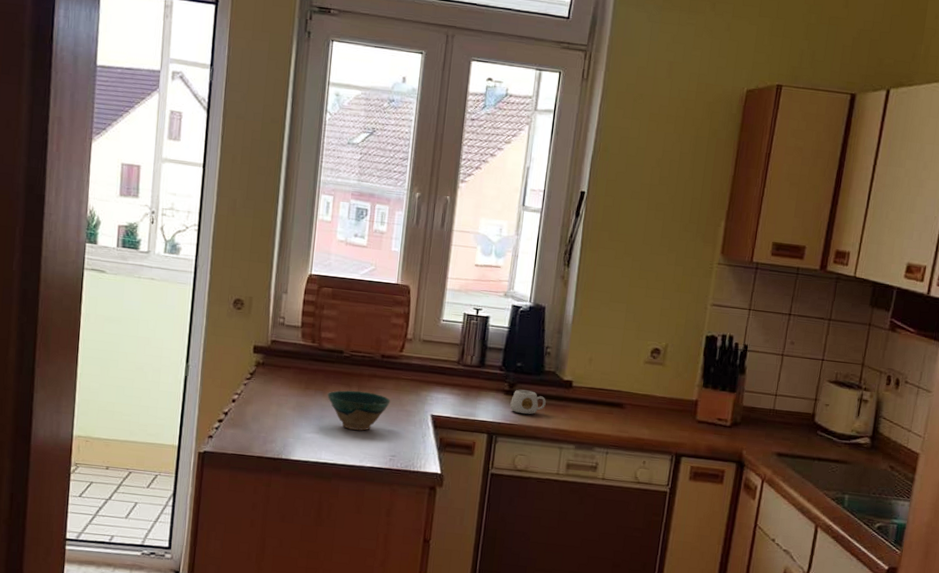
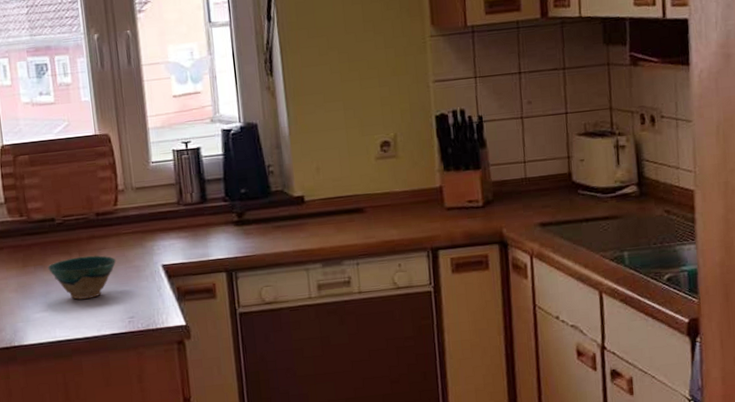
mug: present [510,389,546,415] -> none [242,216,281,243]

